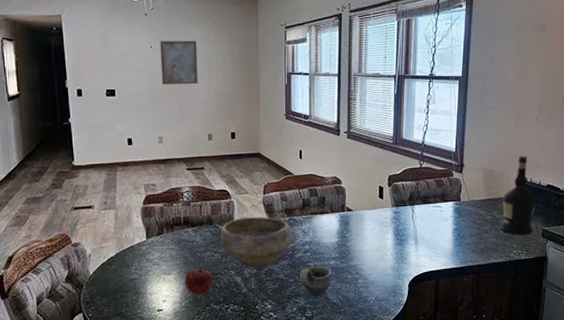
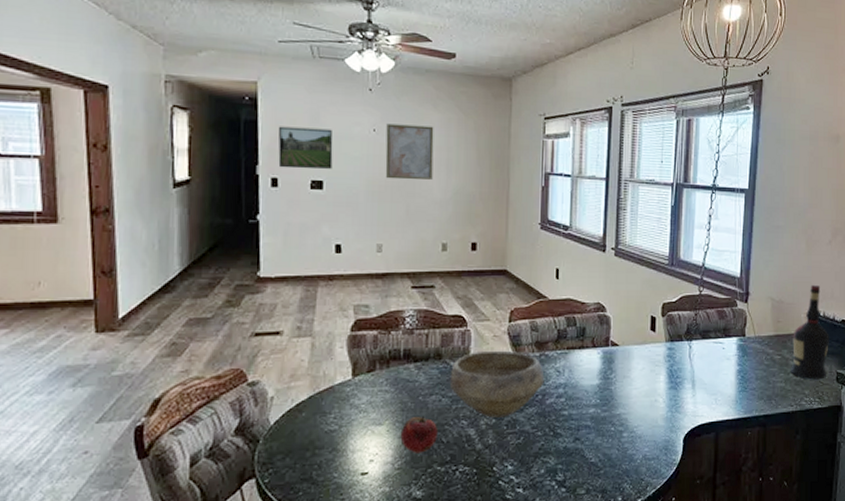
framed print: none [79,48,121,81] -> present [278,126,333,169]
cup: present [300,266,332,296] -> none [550,415,591,454]

